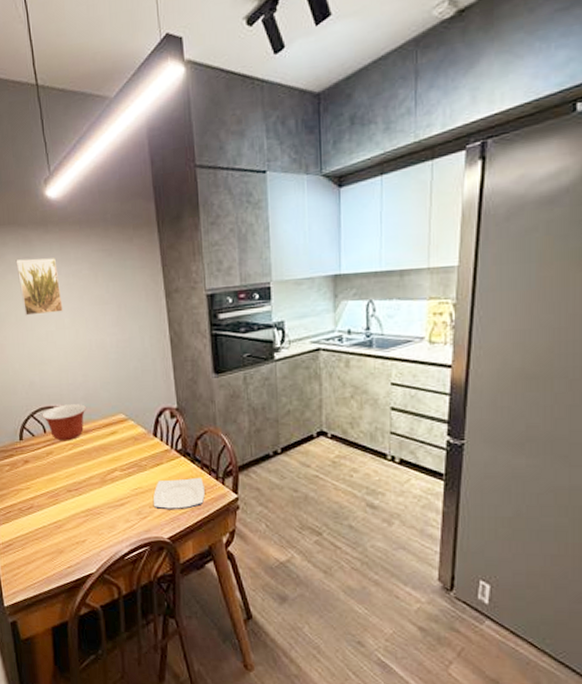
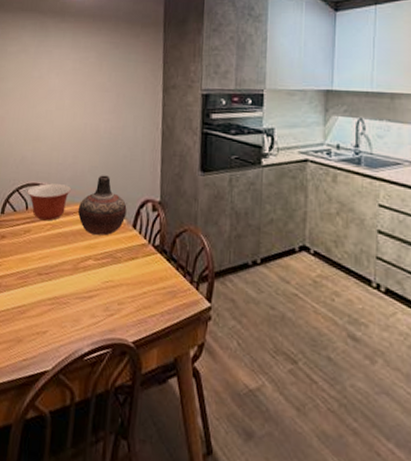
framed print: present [15,258,63,316] -> none [29,42,67,94]
vase: none [96,389,146,449] -> present [77,175,127,236]
plate: present [153,477,205,510] -> none [123,276,178,312]

